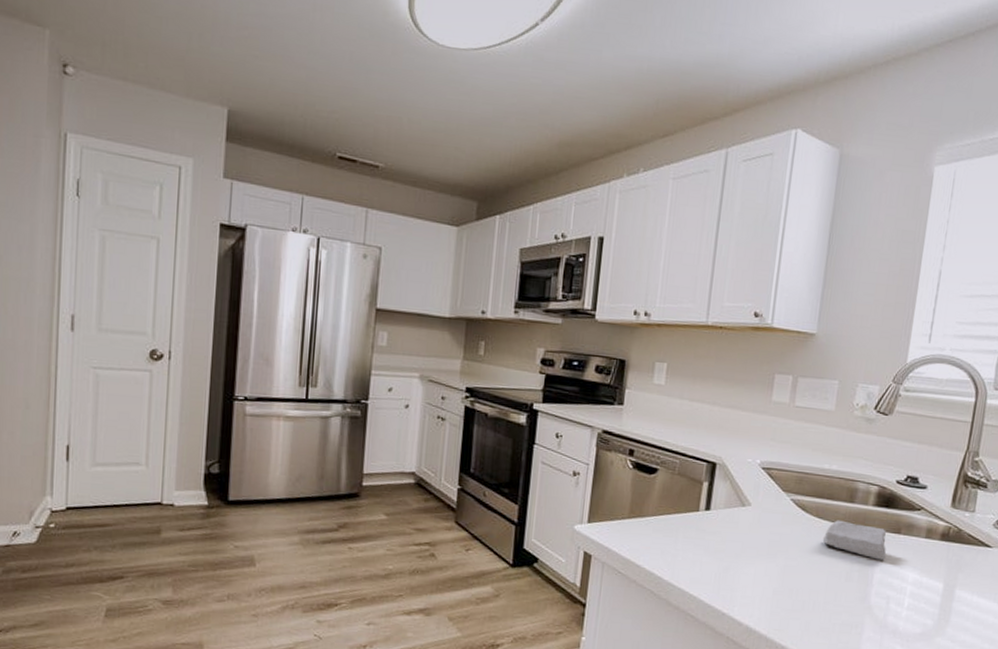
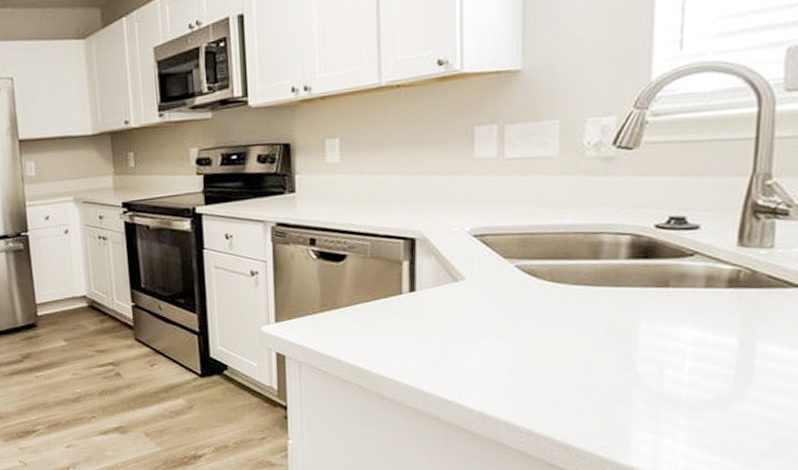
soap bar: present [822,520,886,560] -> none [563,281,651,321]

